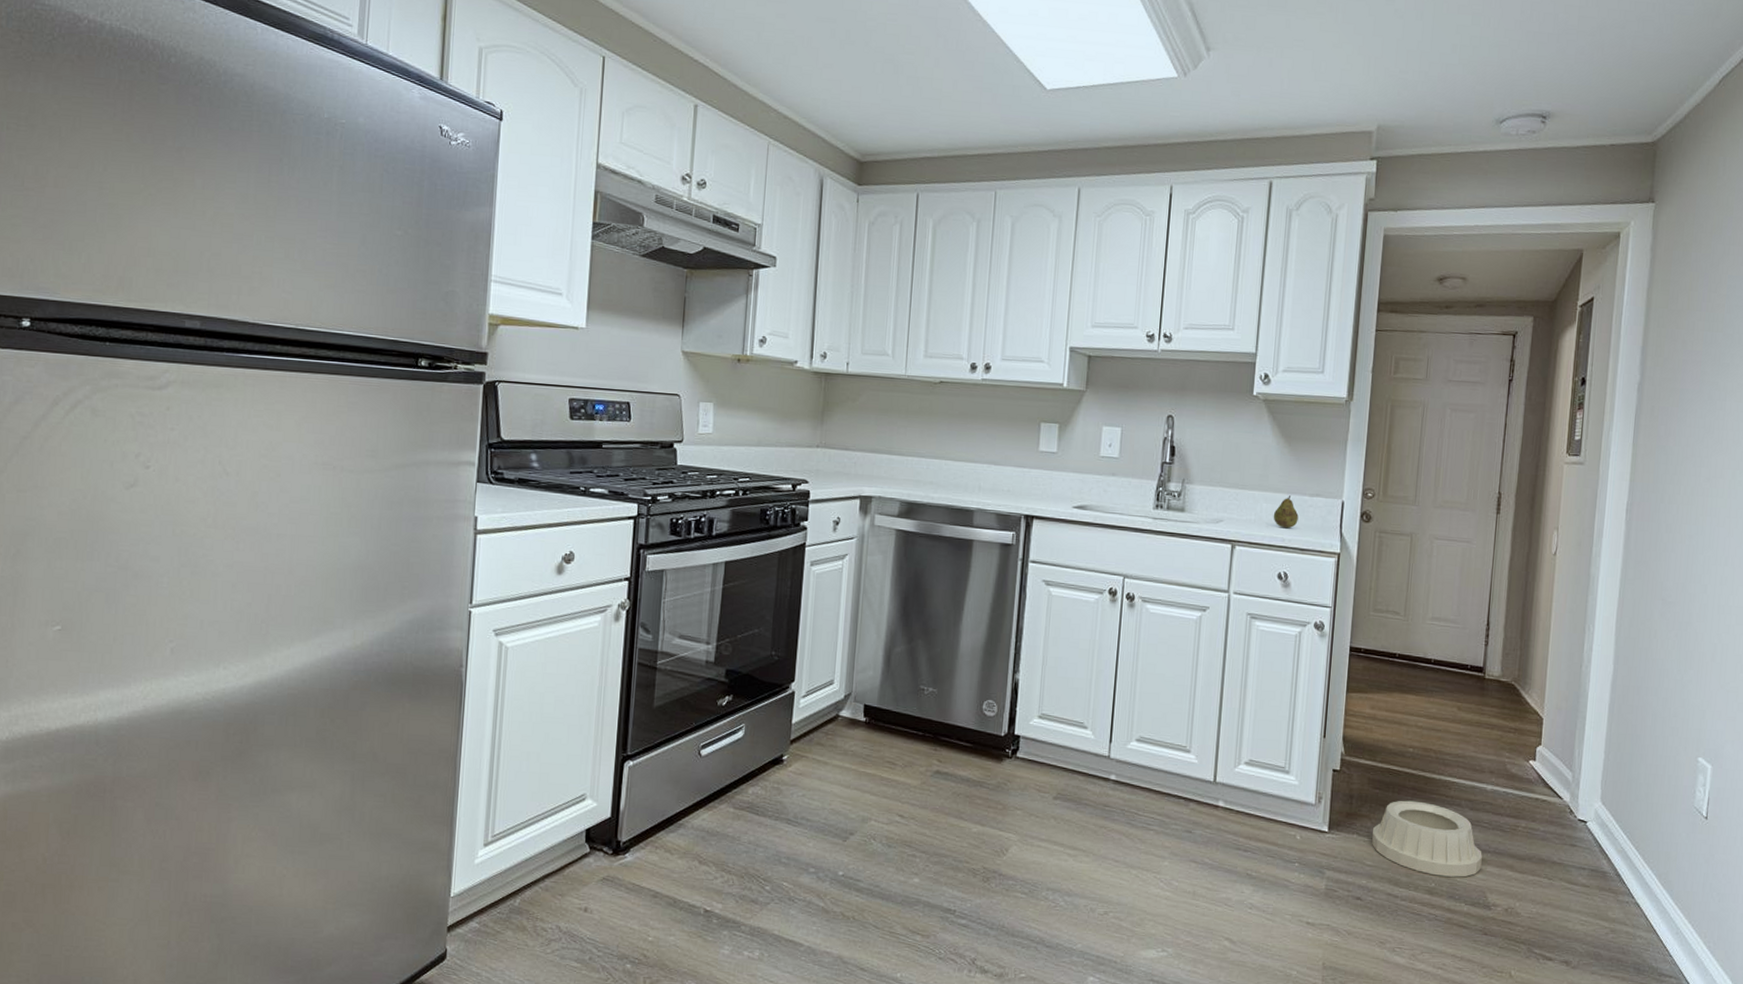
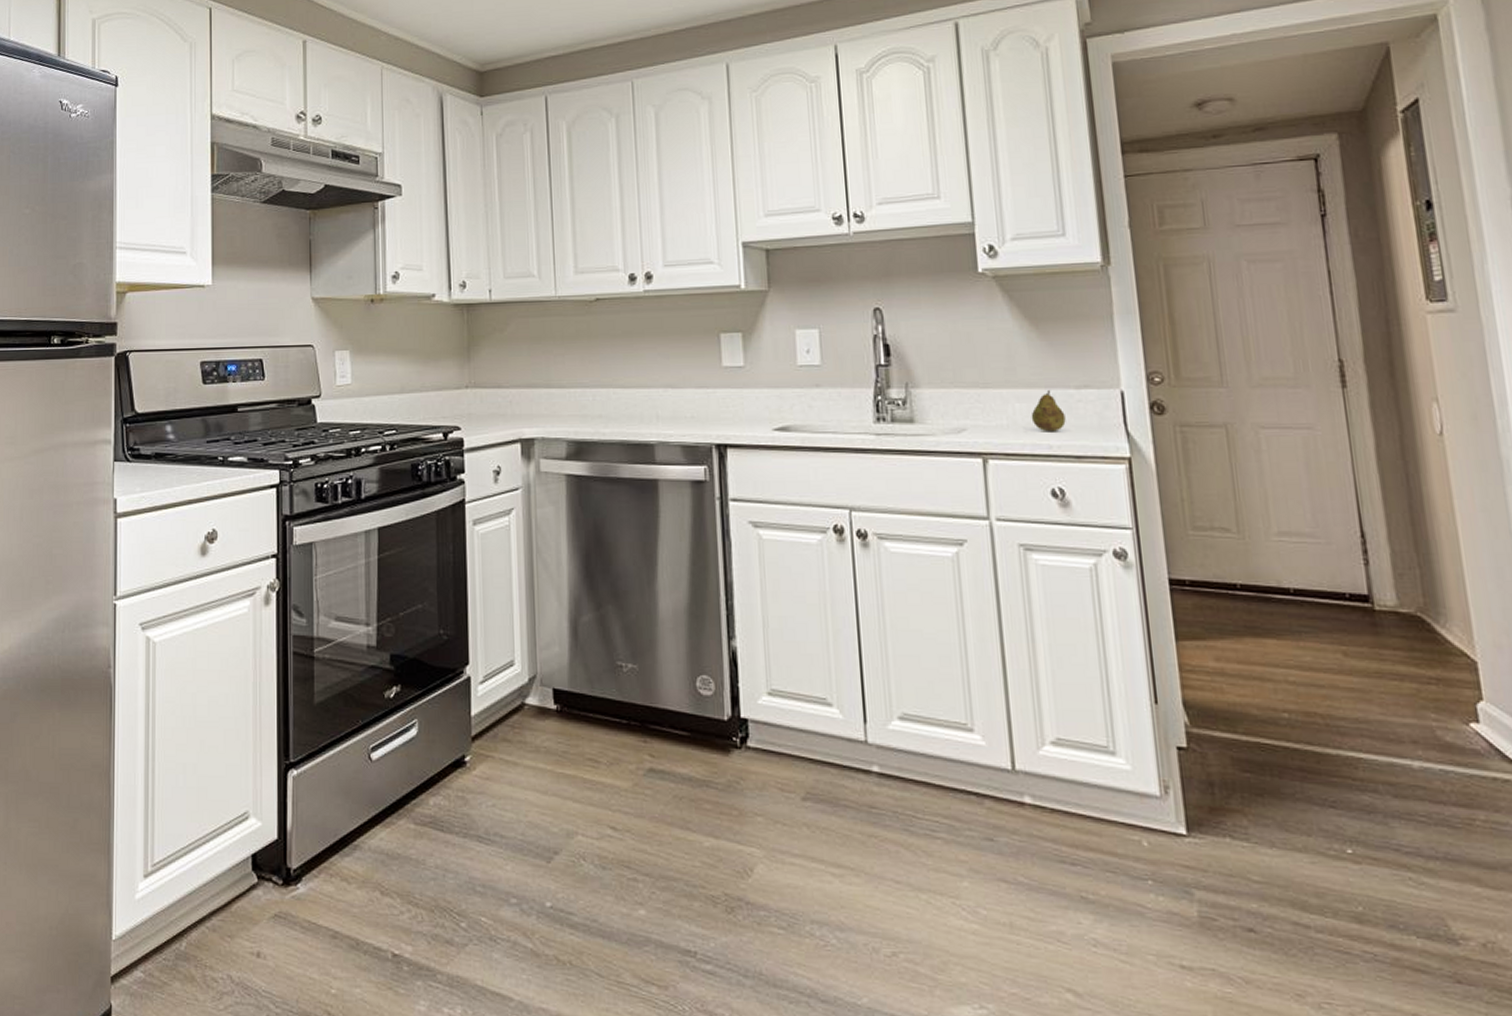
pet bowl: present [1372,800,1482,878] -> none [1252,786,1430,897]

